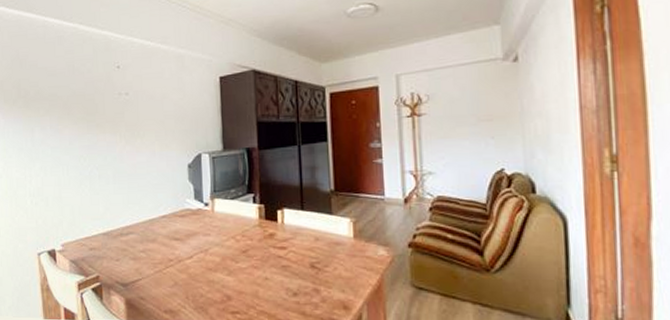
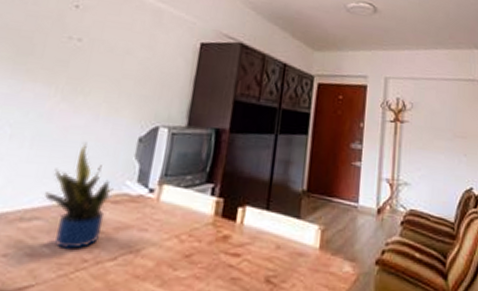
potted plant: none [133,174,178,253] -> present [45,143,113,249]

